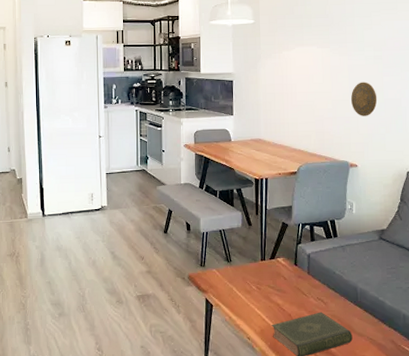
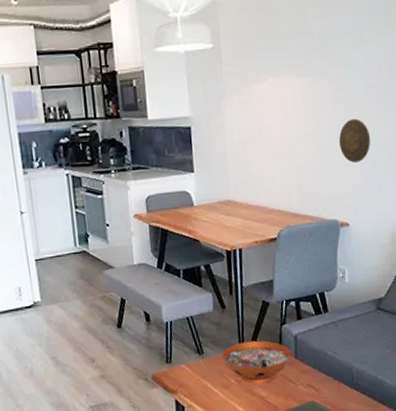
decorative bowl: none [247,255,305,293] -> present [222,340,292,384]

